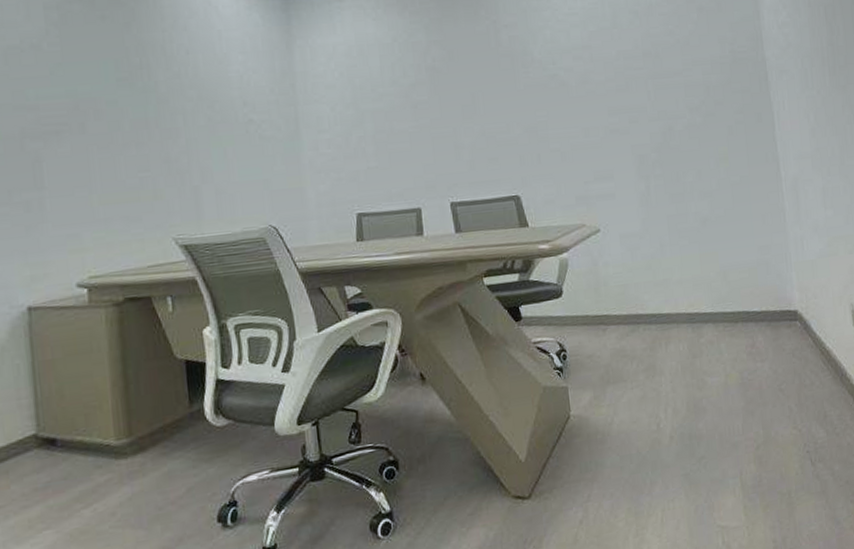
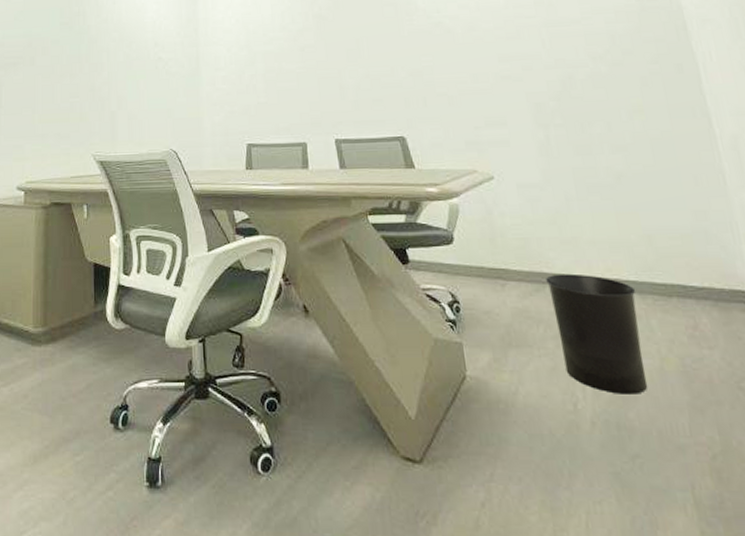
waste bin: none [639,312,715,410] -> present [545,273,648,394]

